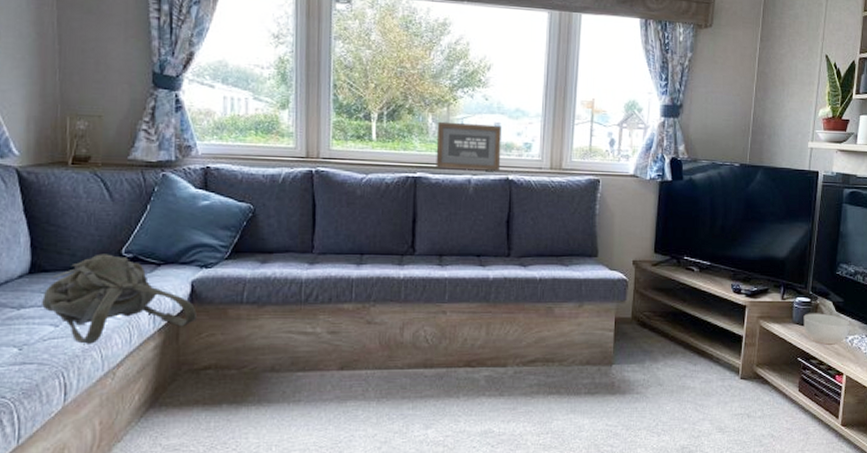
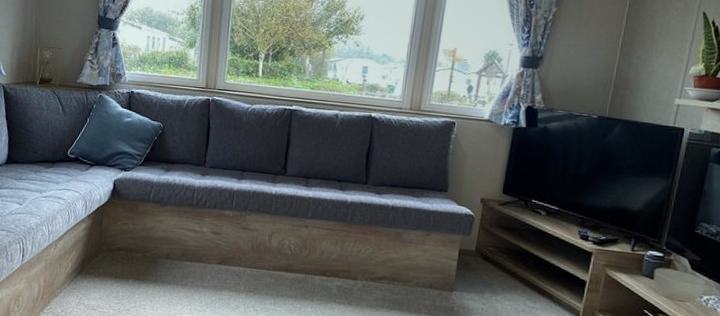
backpack: present [42,254,197,346] -> none [12,153,116,222]
picture frame: present [436,121,501,171] -> none [309,63,369,109]

